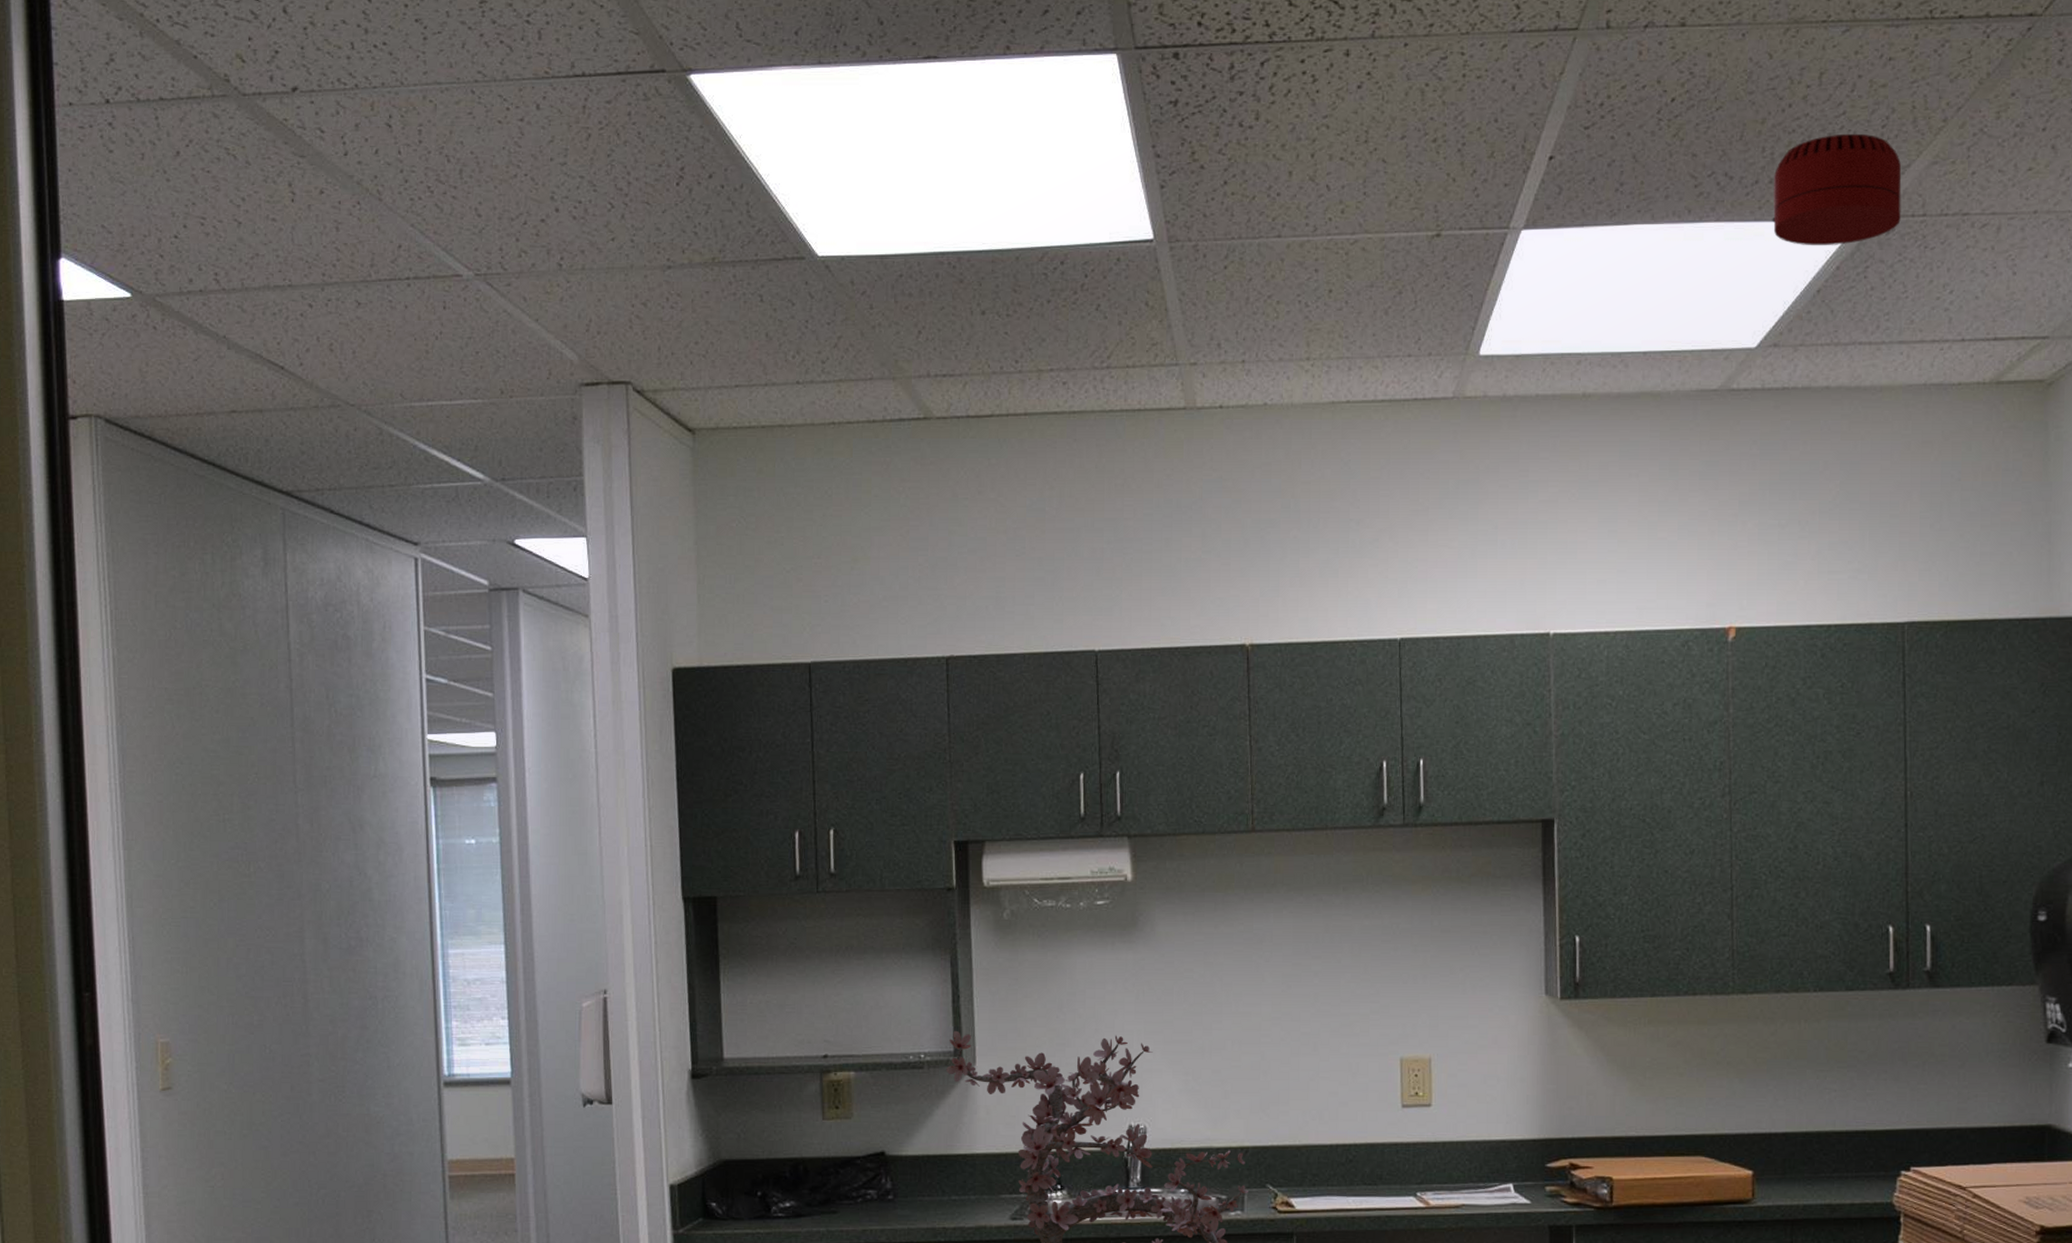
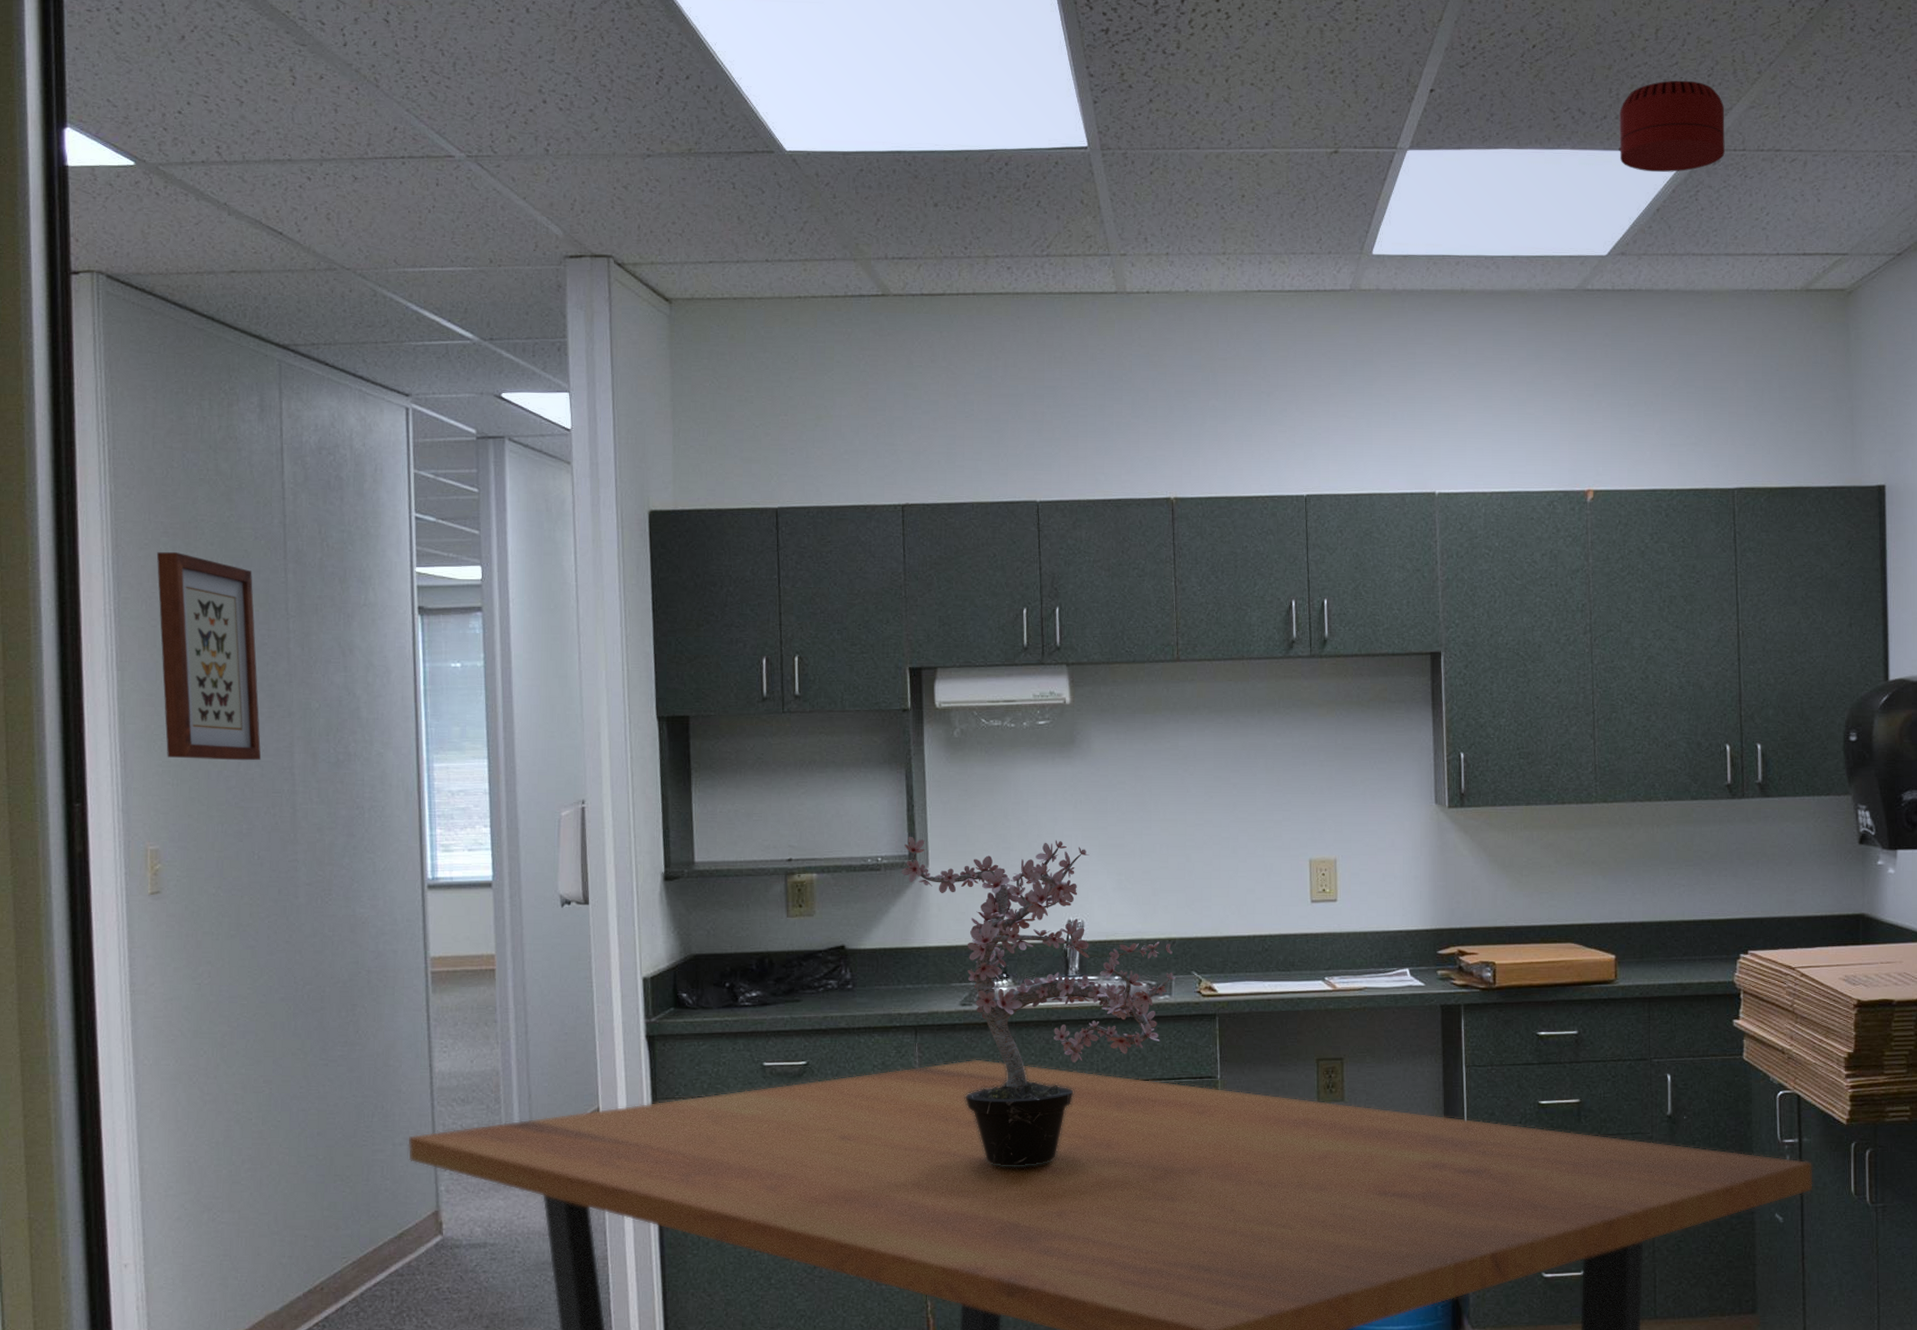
wall art: none [161,721,271,947] -> present [156,552,262,761]

